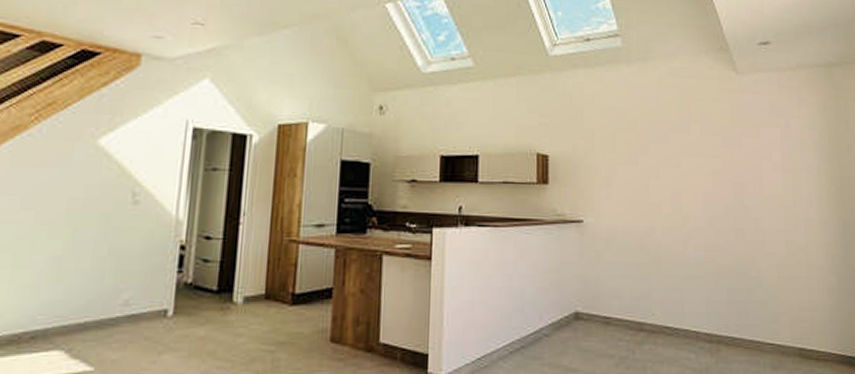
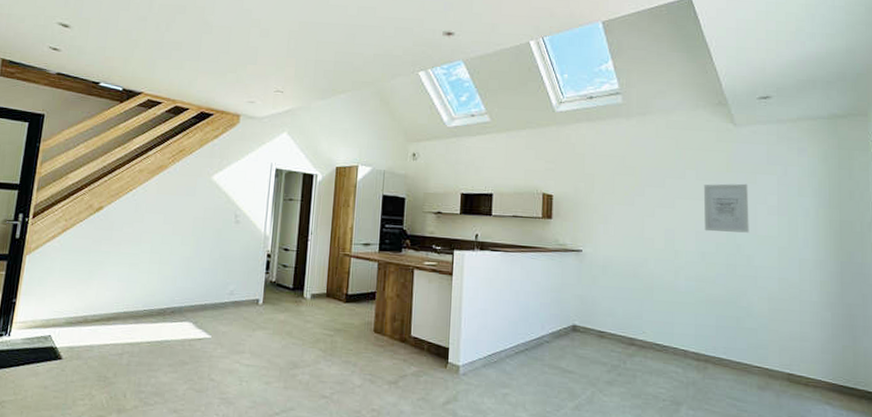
wall art: none [708,137,756,193] -> present [703,183,749,233]

